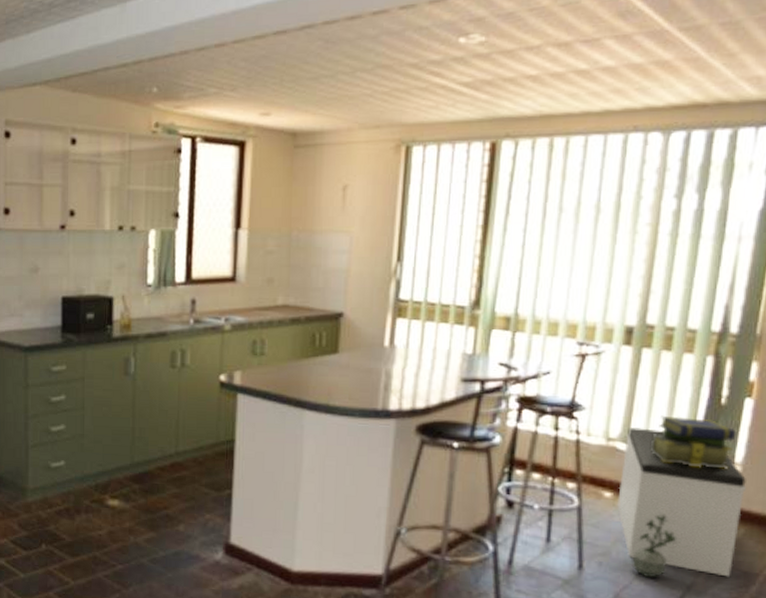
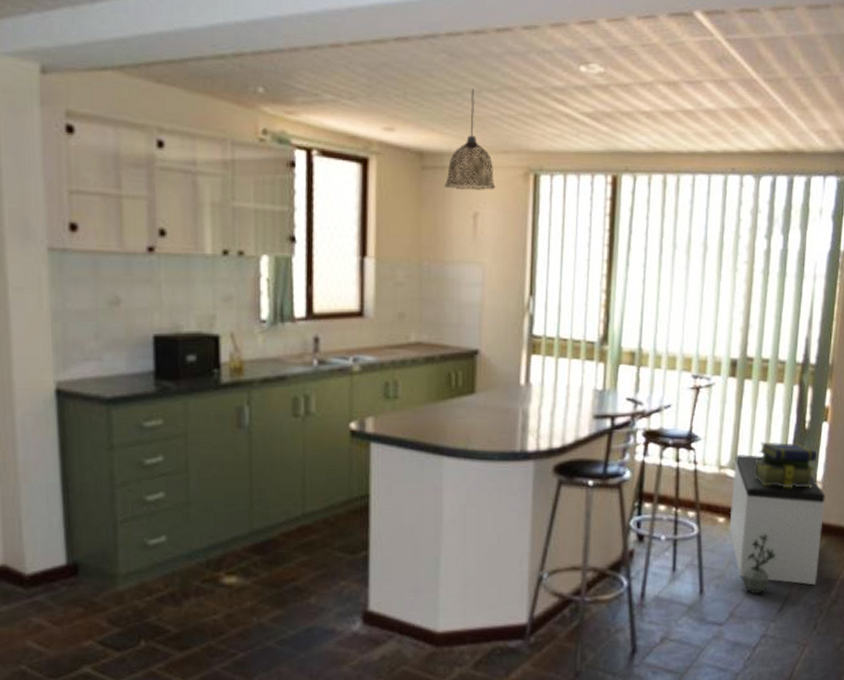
pendant lamp: none [315,70,366,164] -> present [444,89,496,190]

